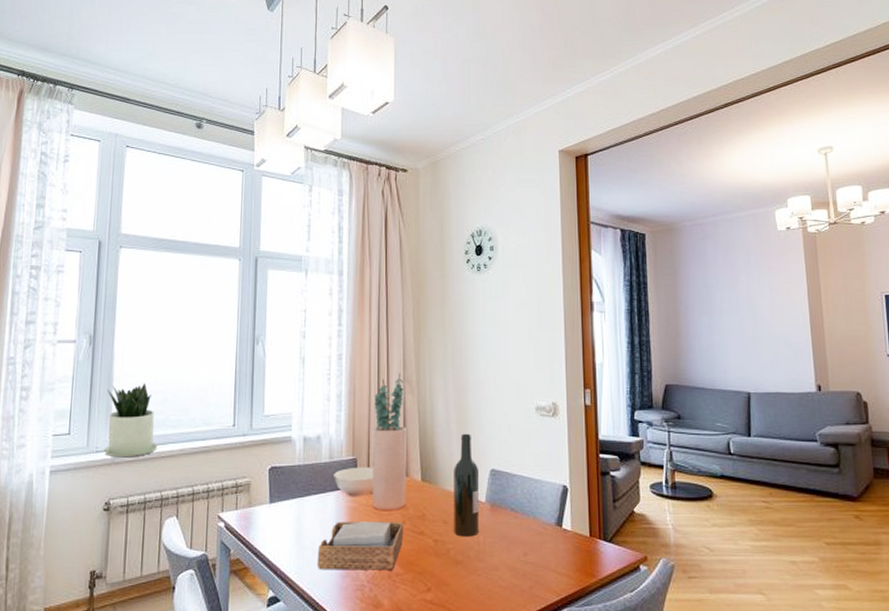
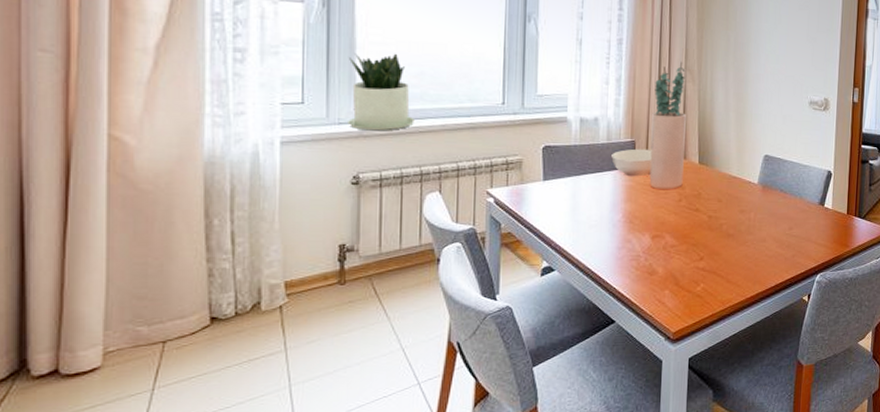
napkin holder: present [317,521,404,570] -> none [592,199,680,243]
wine bottle: present [454,433,480,537] -> none [727,122,754,214]

